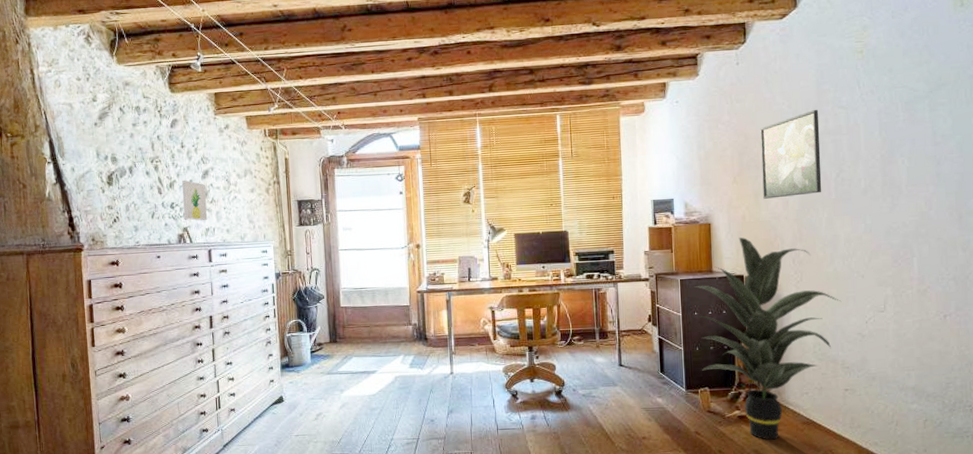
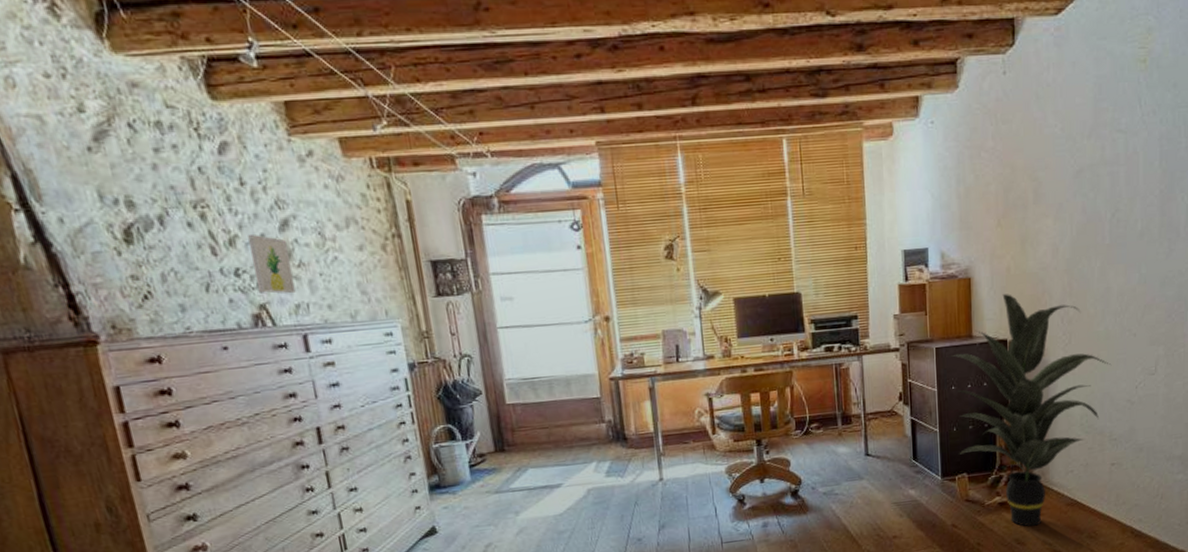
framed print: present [760,110,822,199] -> none [1029,134,1096,246]

